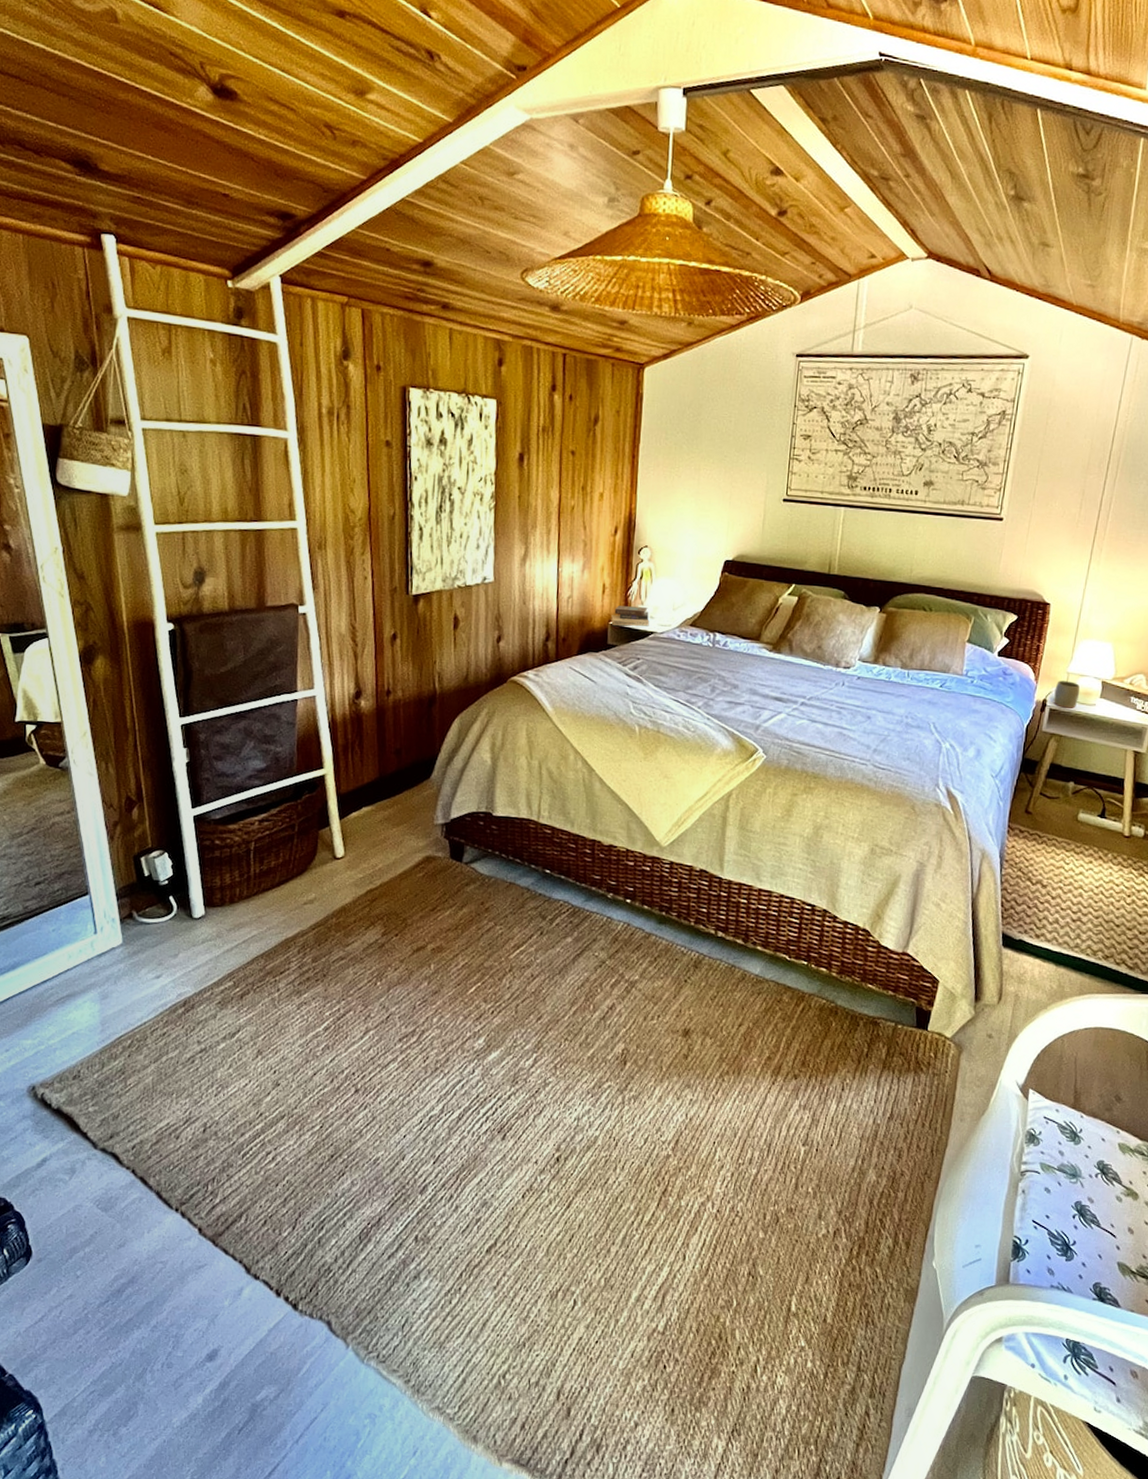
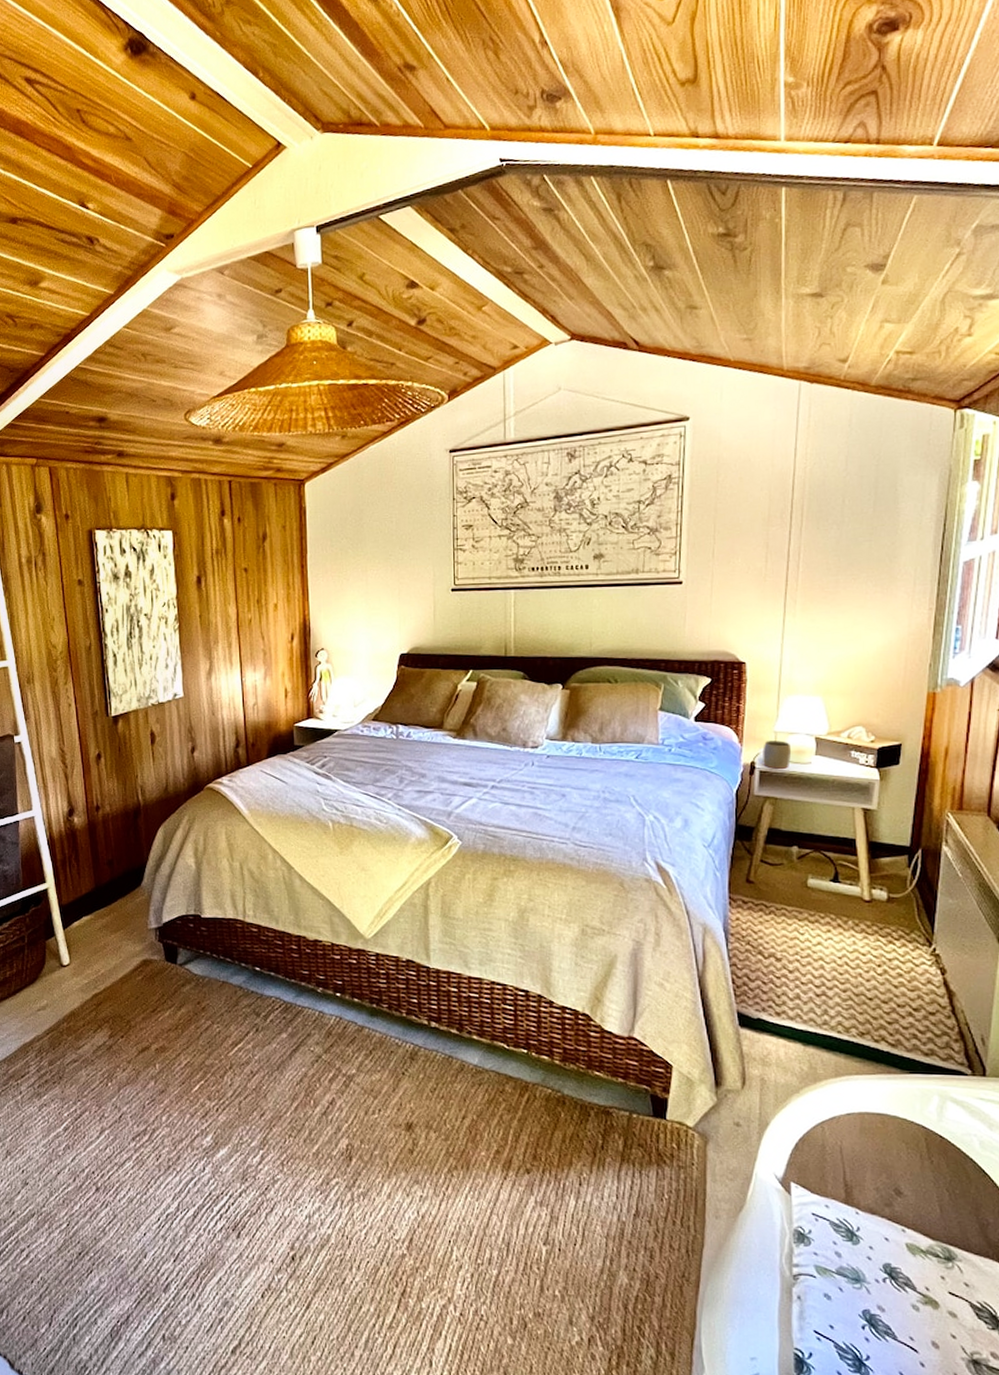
books: present [611,605,650,627] -> none [296,707,333,728]

